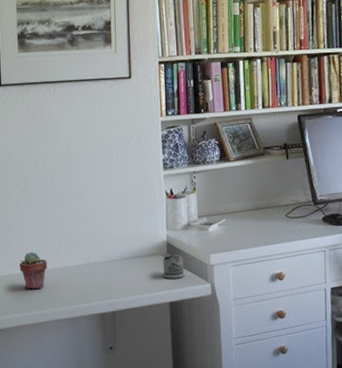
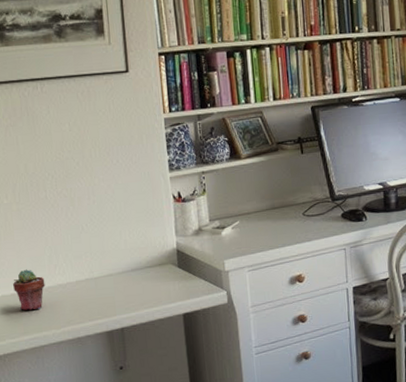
tea glass holder: present [162,254,185,279] -> none [173,262,198,289]

